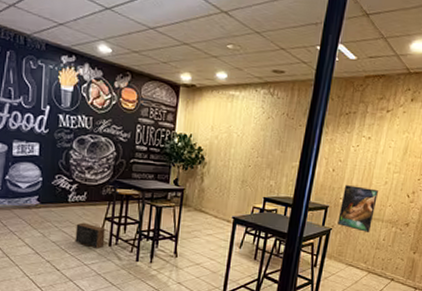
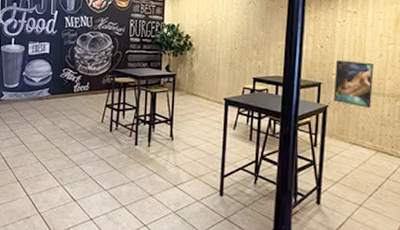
speaker: present [75,222,106,249] -> none [80,110,106,134]

